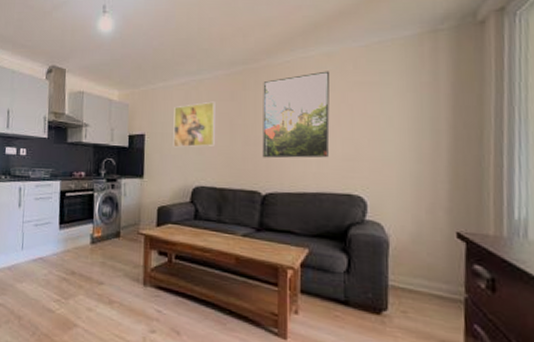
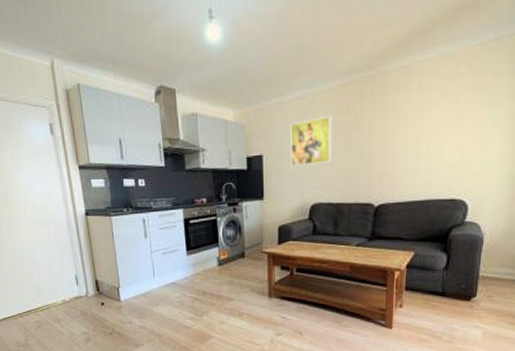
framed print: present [262,71,330,159] -> none [376,75,444,171]

